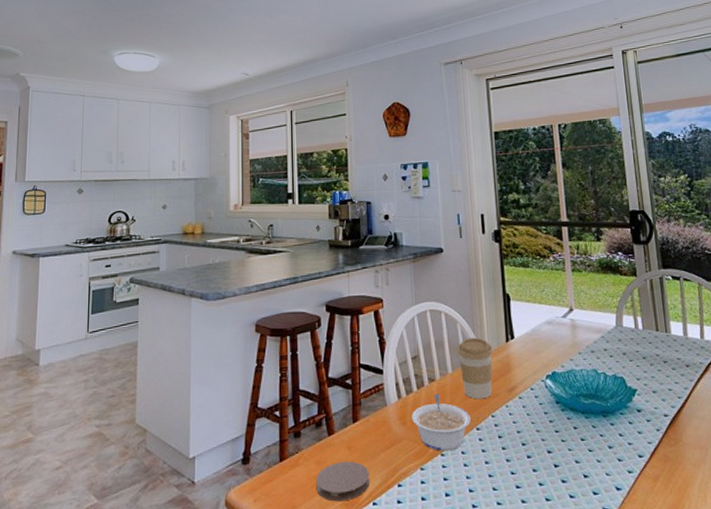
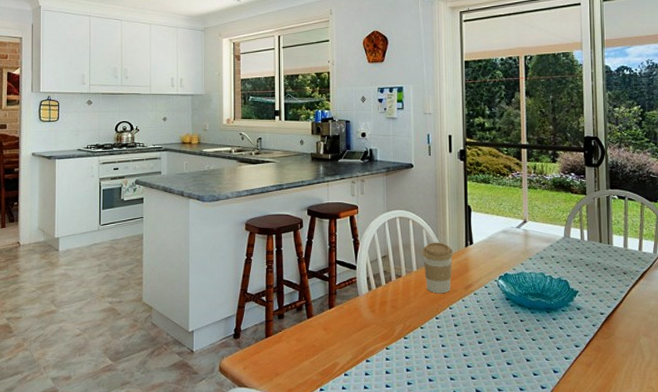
coaster: present [316,461,371,502] -> none [296,340,343,372]
legume: present [411,393,471,451] -> none [379,287,431,335]

